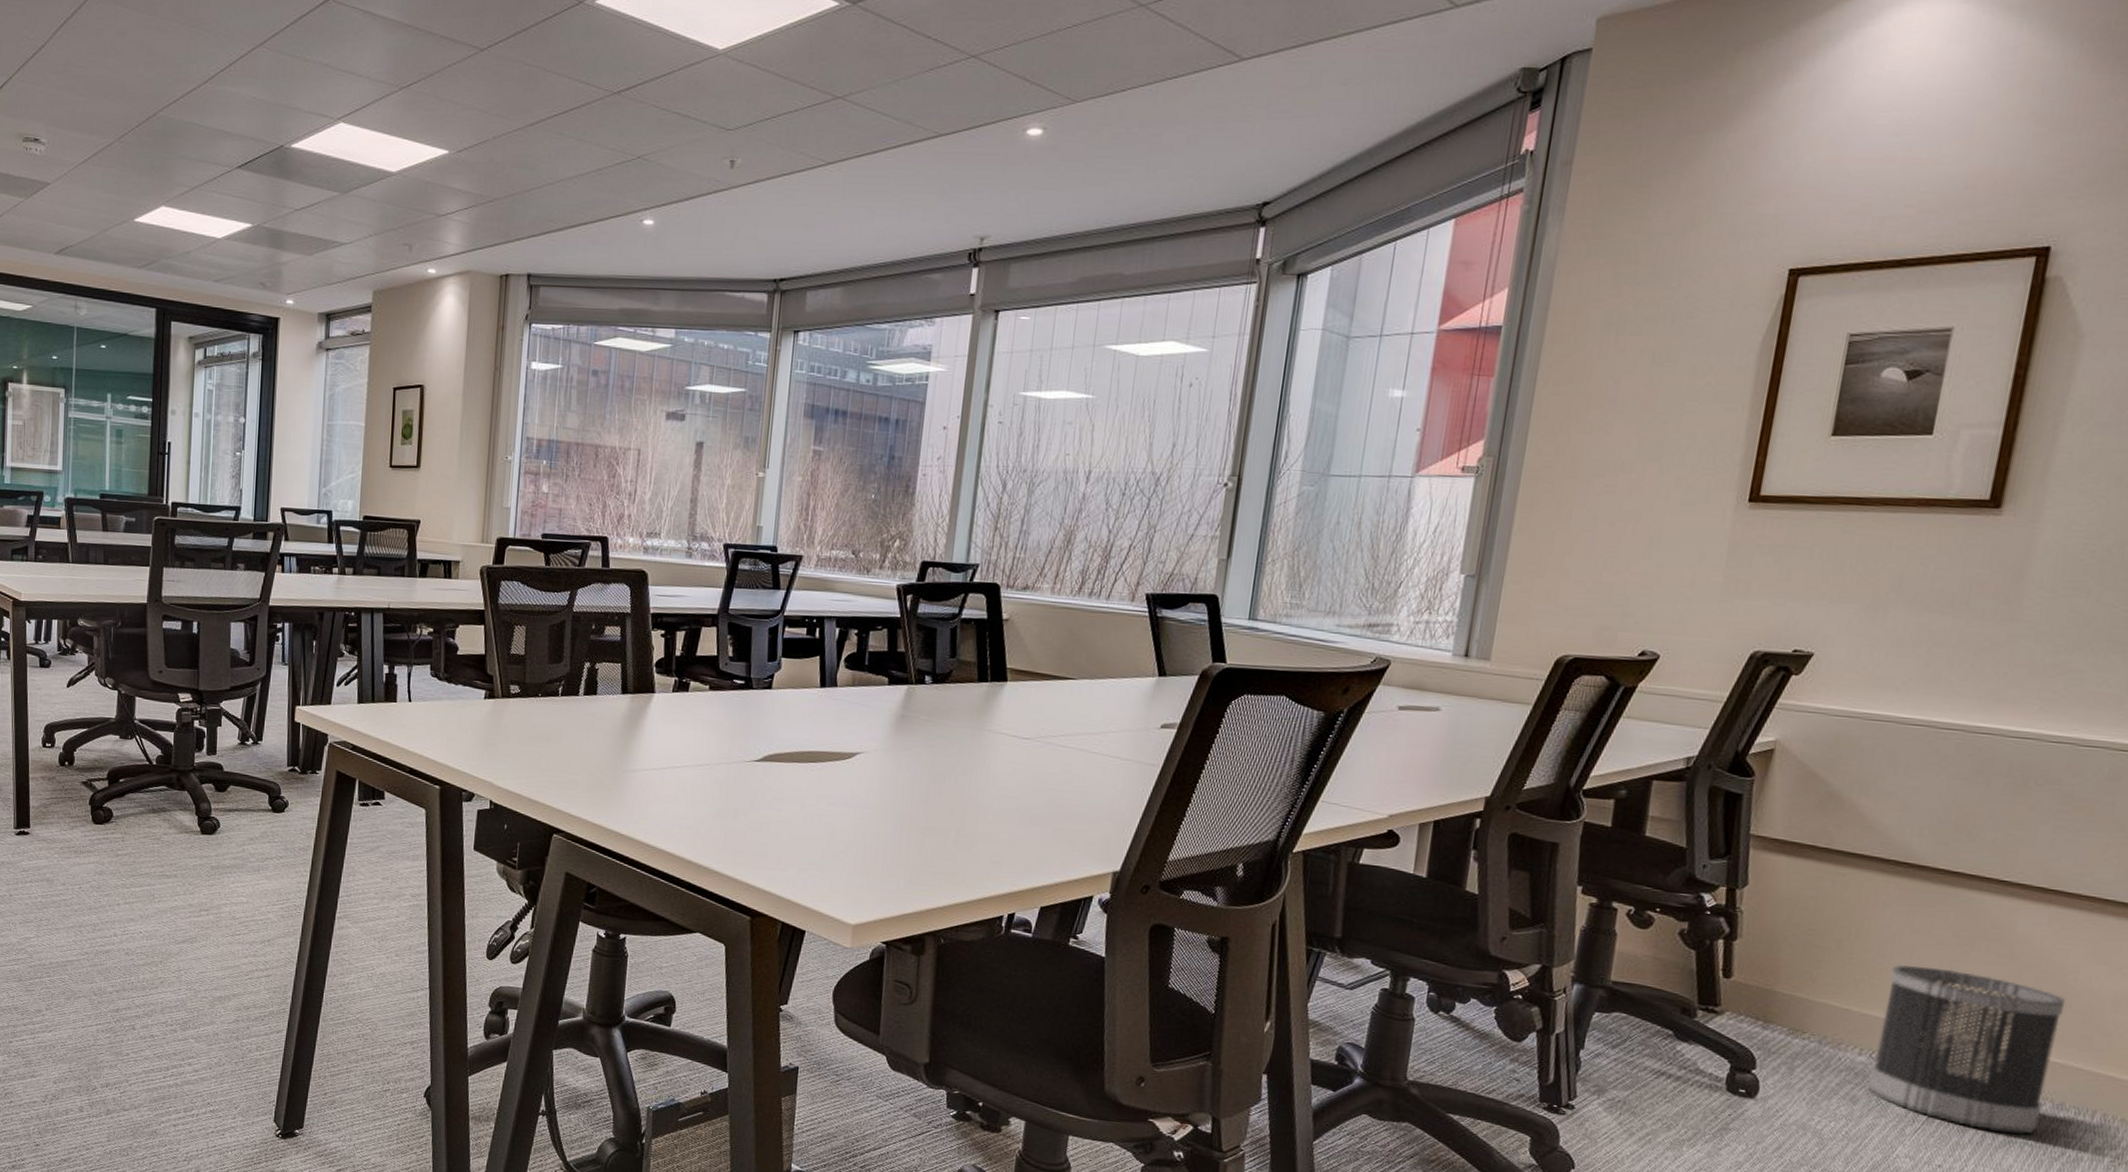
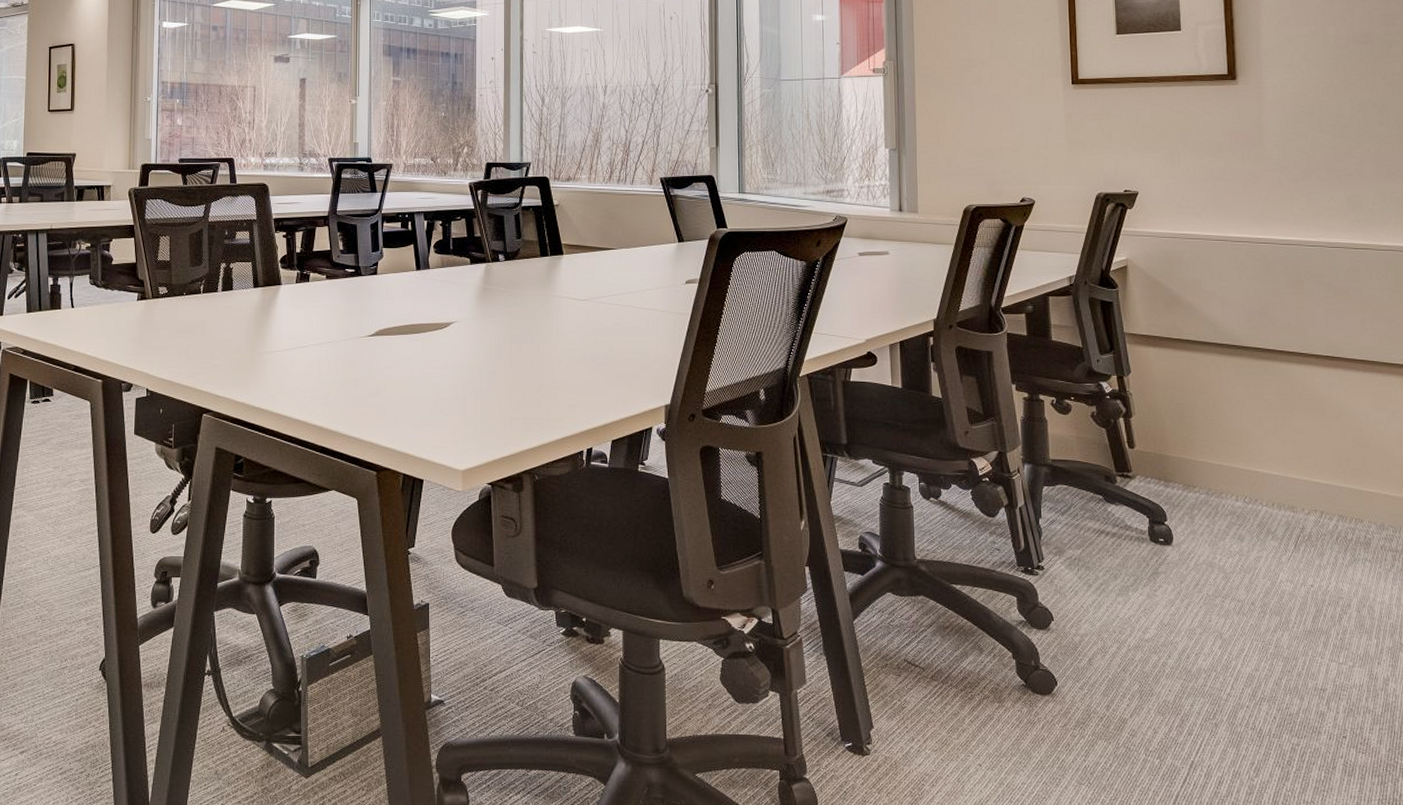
wastebasket: present [1868,965,2066,1134] -> none [1243,425,1371,552]

